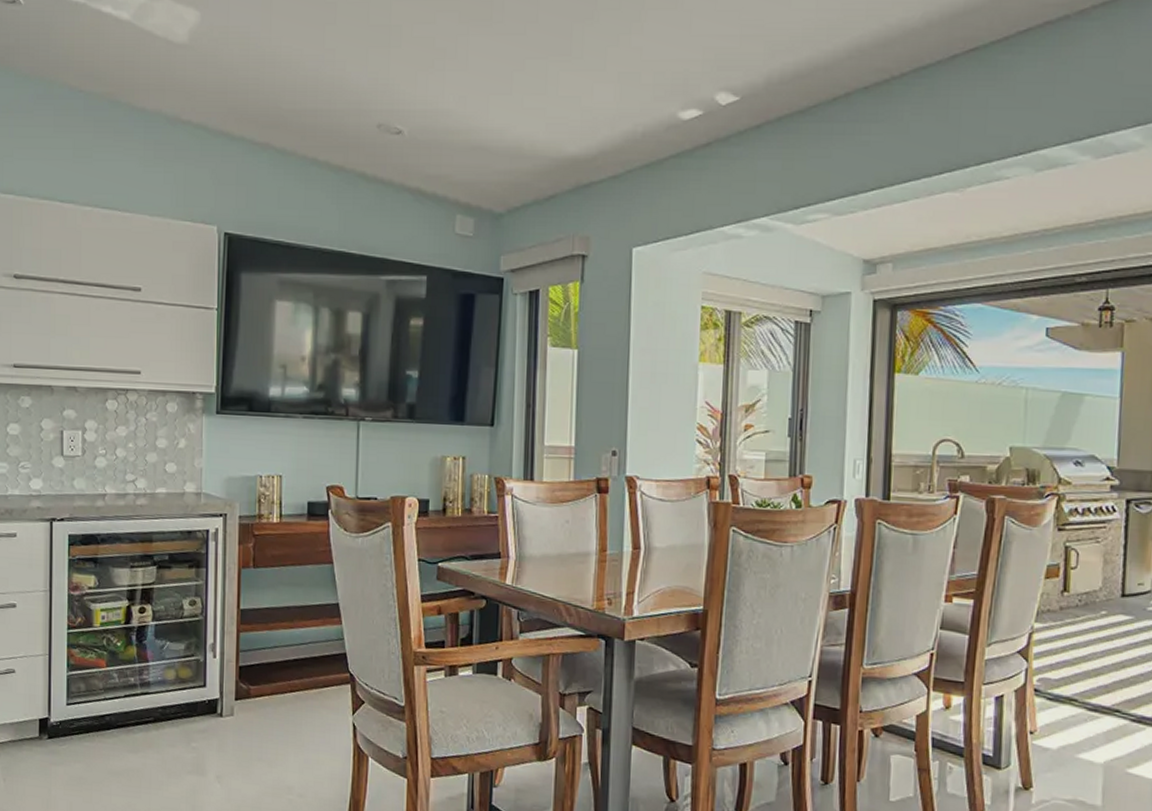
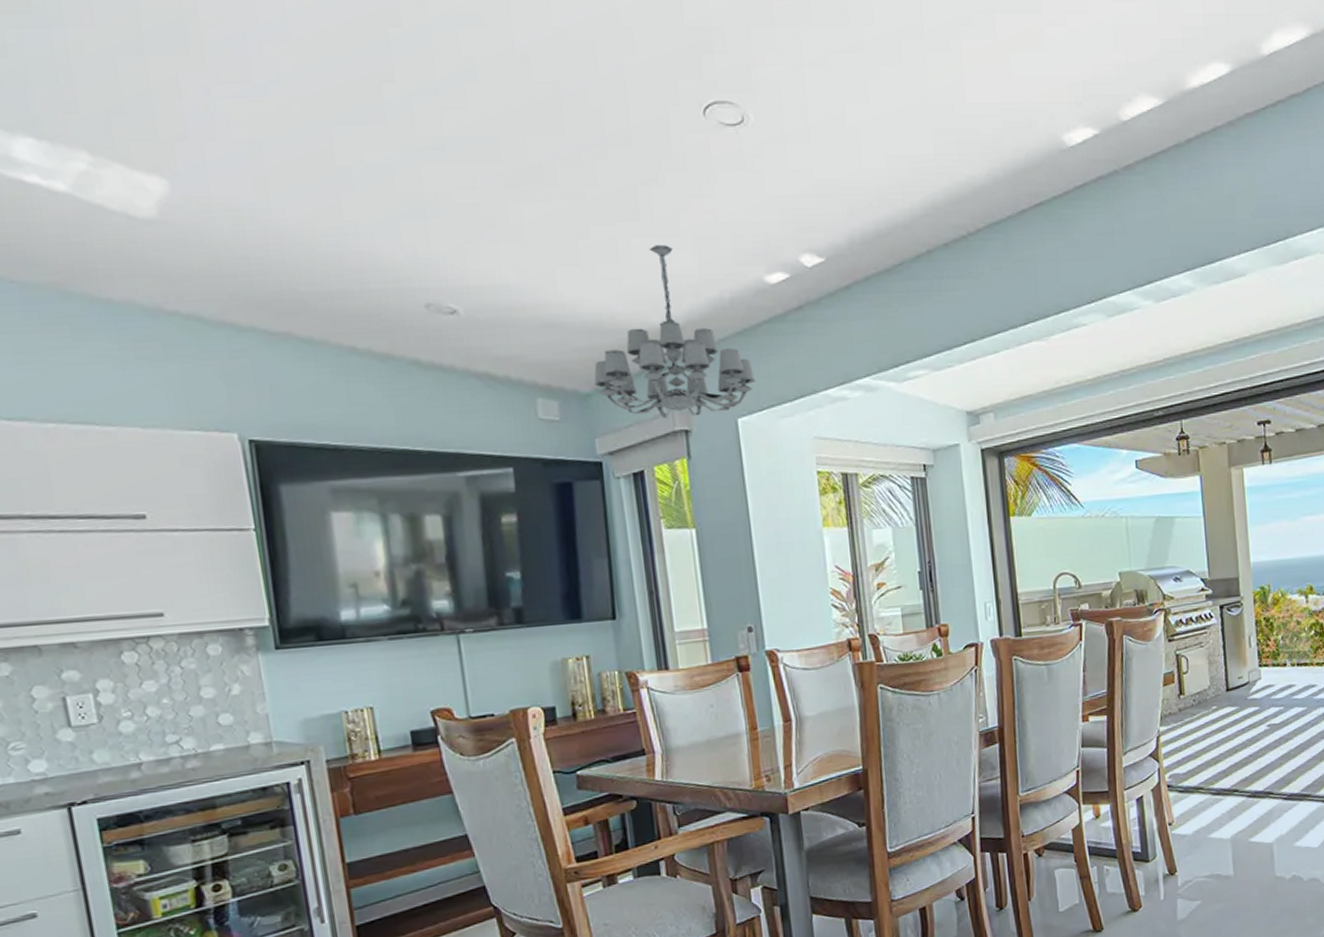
chandelier: none [508,78,655,243] -> present [594,244,756,420]

